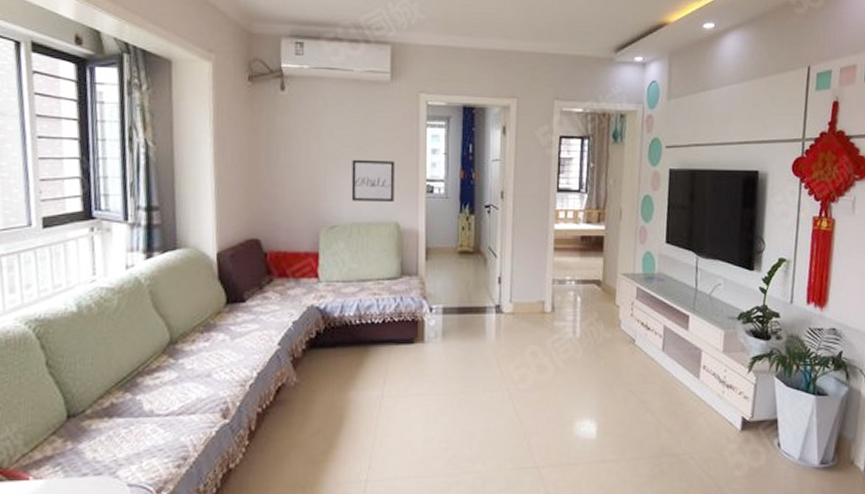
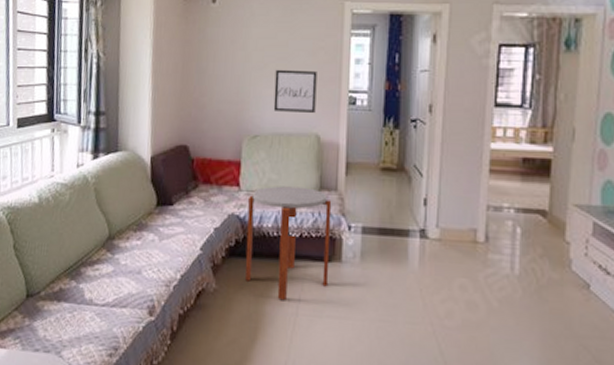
side table: none [327,274,413,384] -> present [245,186,332,300]

